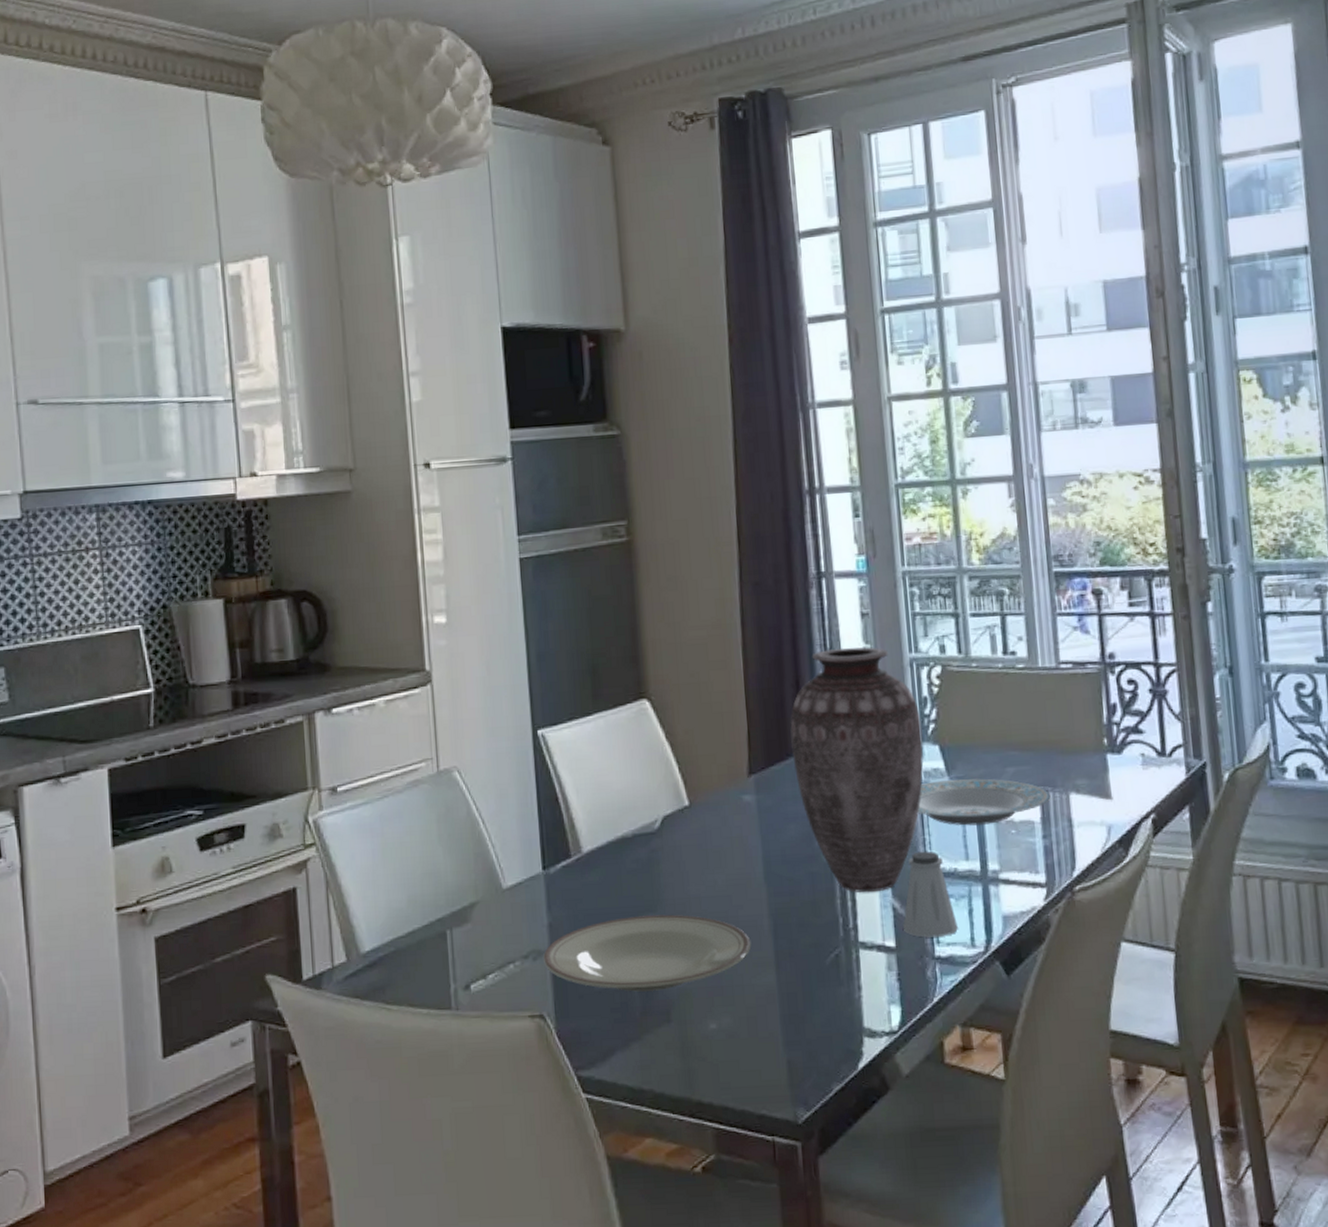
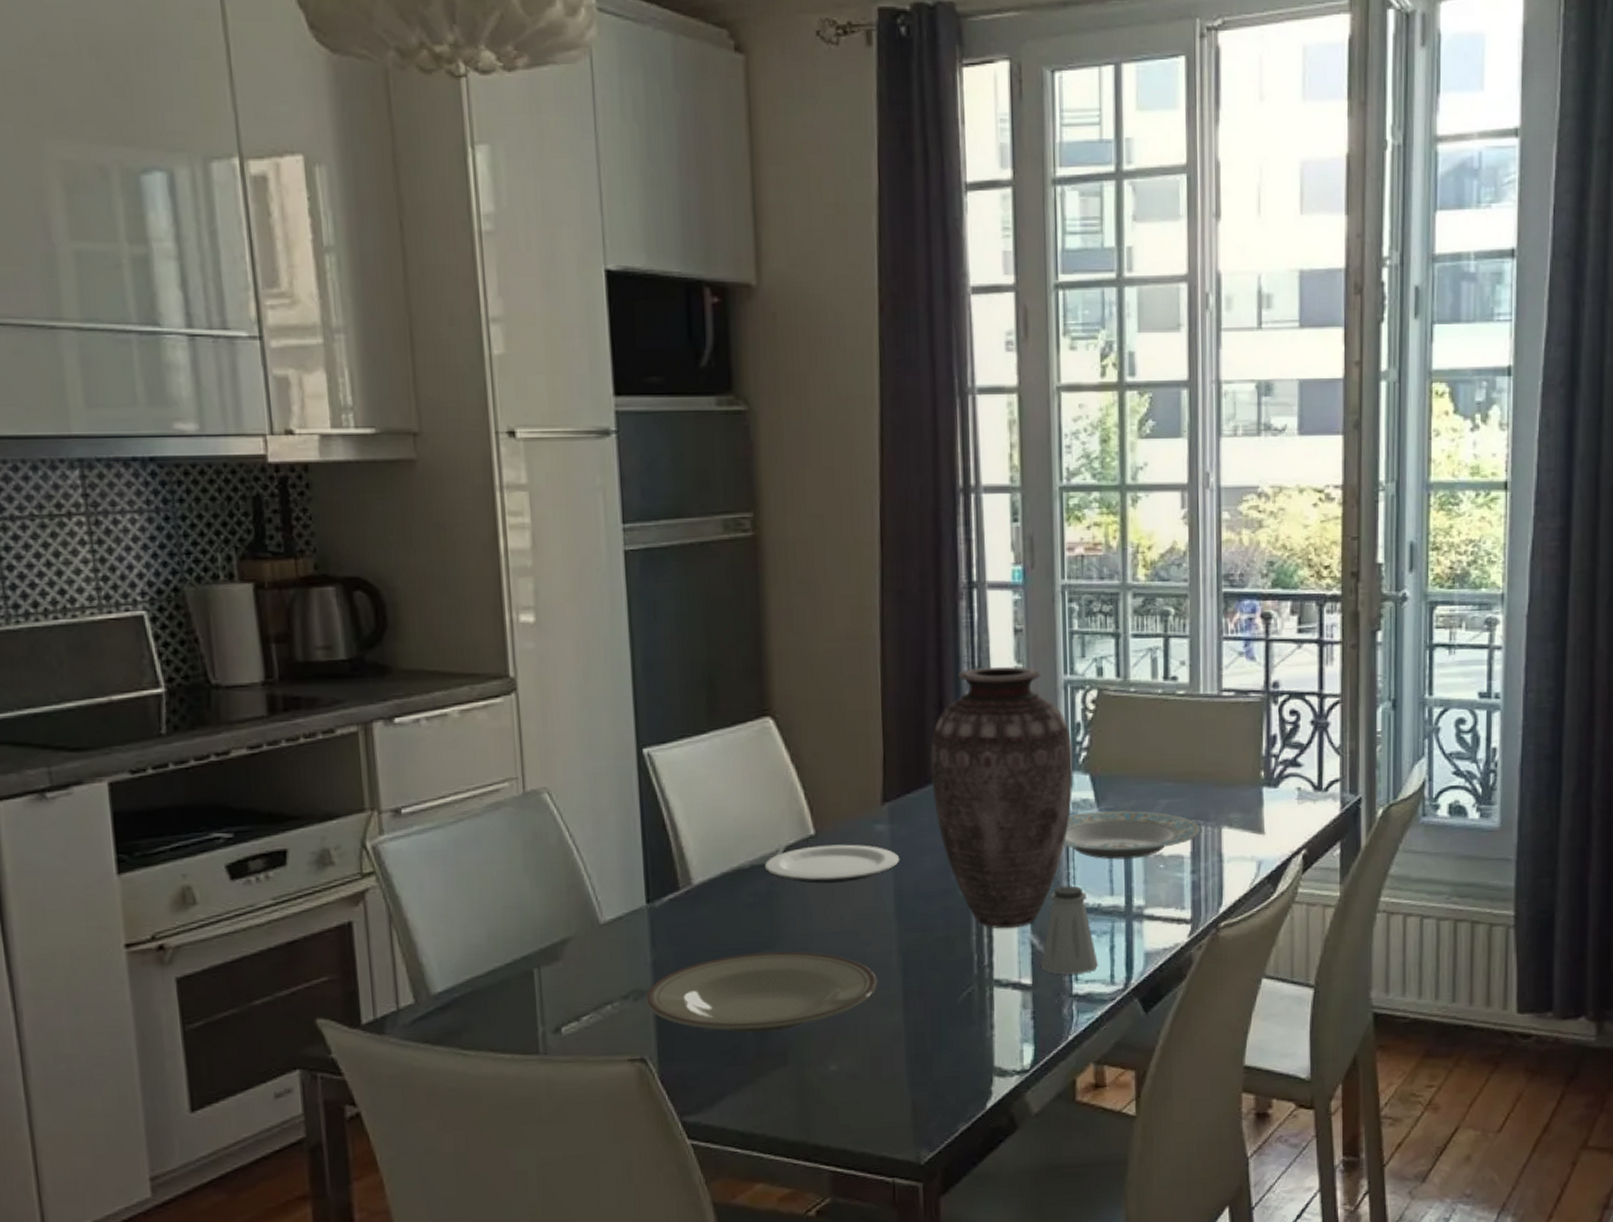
plate: none [646,814,767,851] -> present [765,844,900,884]

